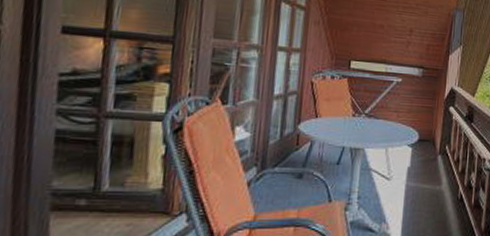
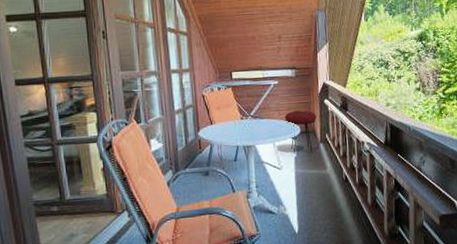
stool: none [403,114,439,165] -> present [284,110,317,154]

